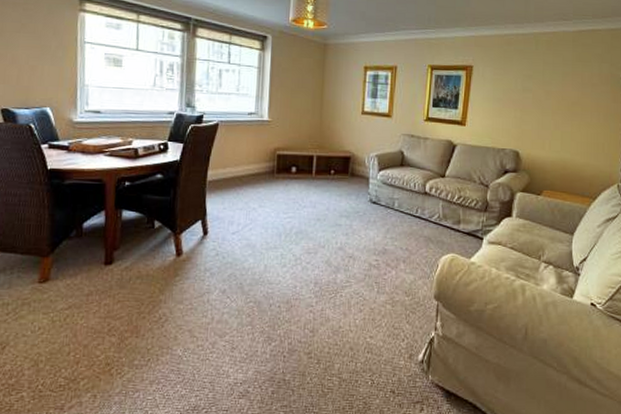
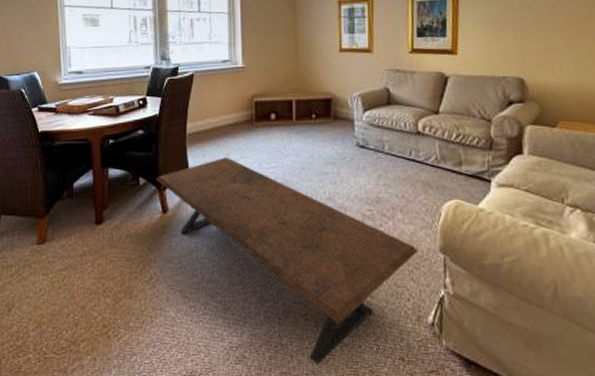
coffee table: none [172,205,415,399] -> present [156,157,418,366]

